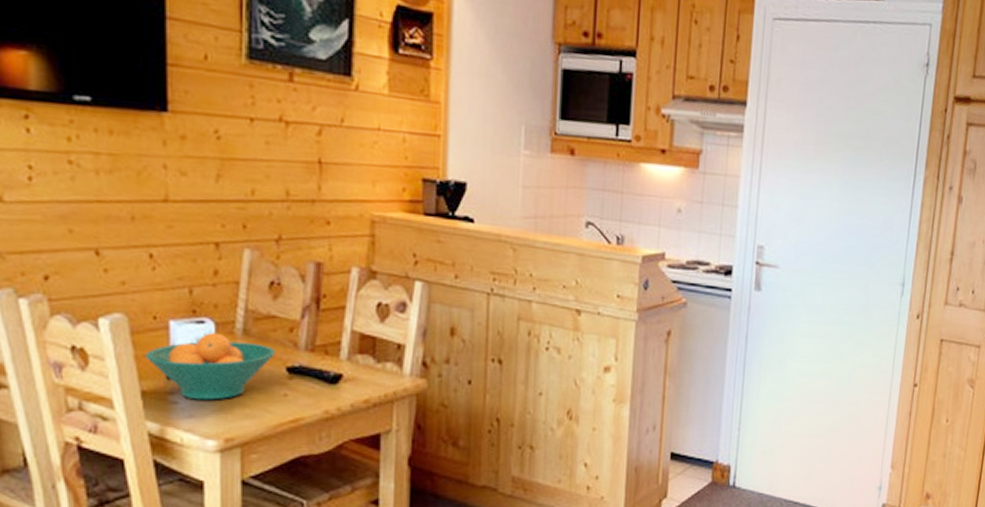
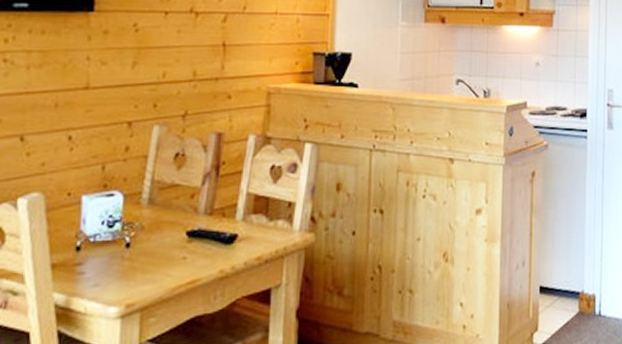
fruit bowl: present [144,333,277,400] -> none [57,204,178,269]

